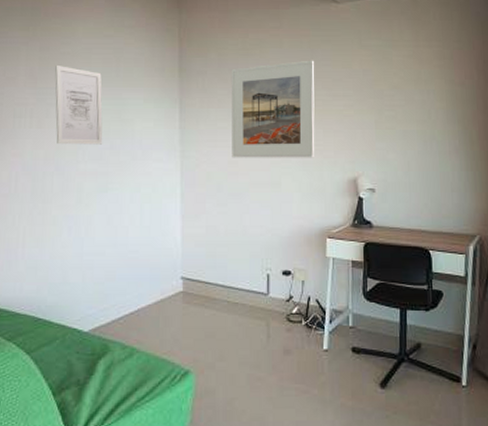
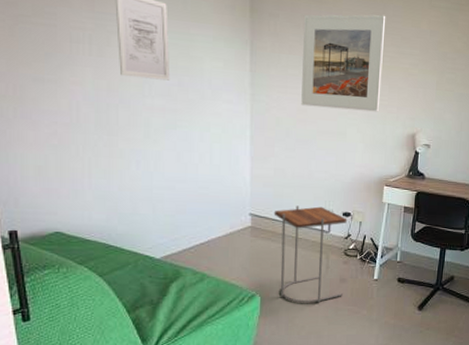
side table: none [207,265,289,381] -> present [274,205,347,303]

